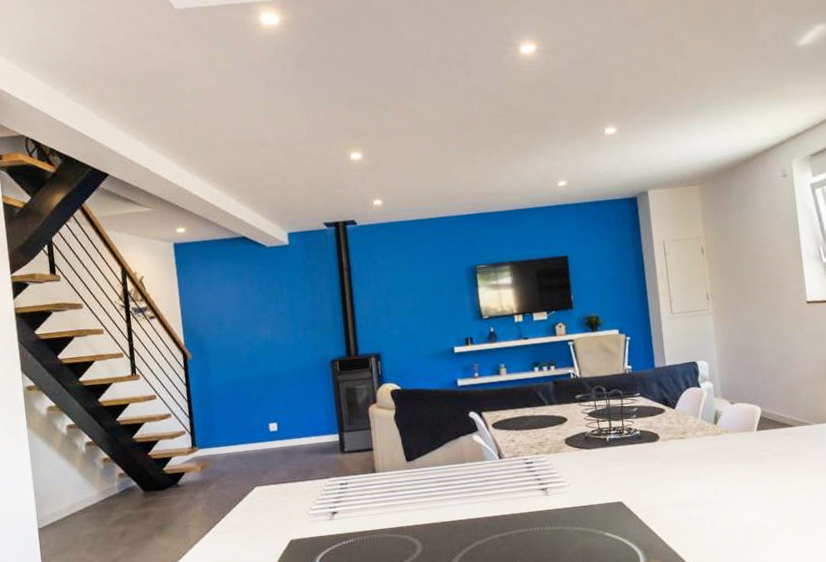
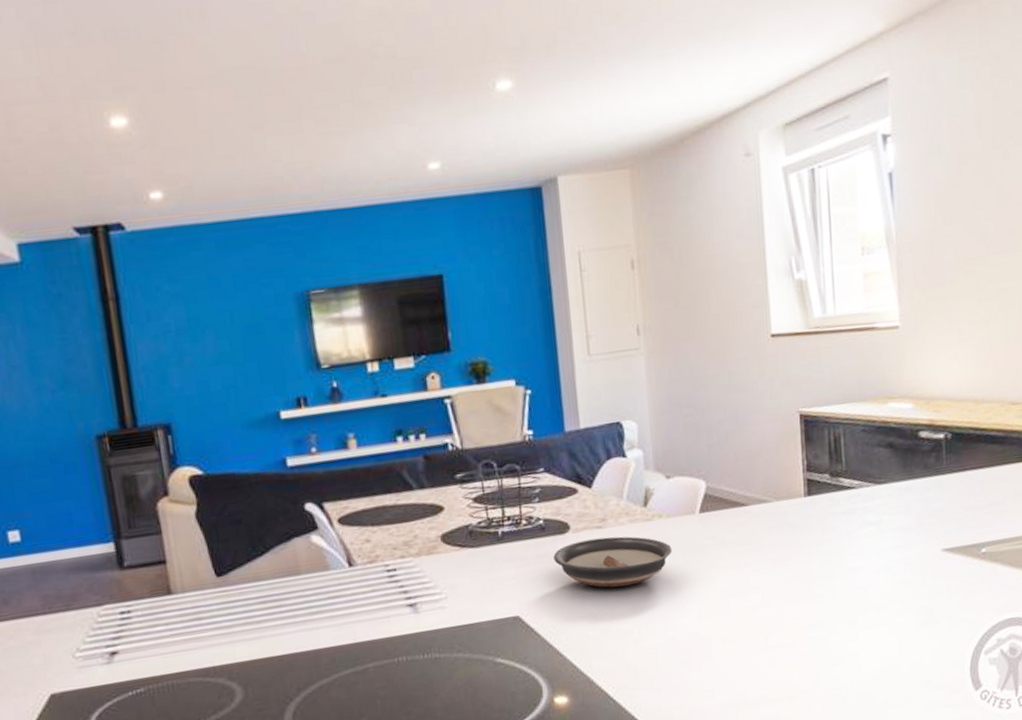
saucer: none [647,445,737,484] -> present [553,536,673,588]

